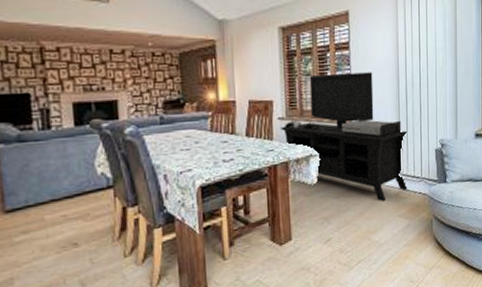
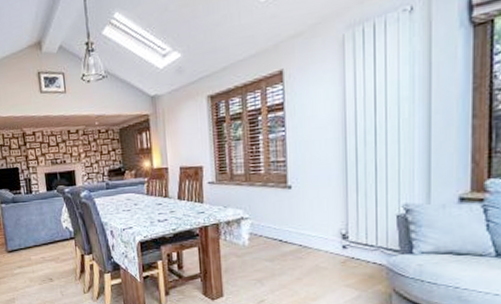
media console: present [280,72,408,202] -> none [210,132,358,269]

